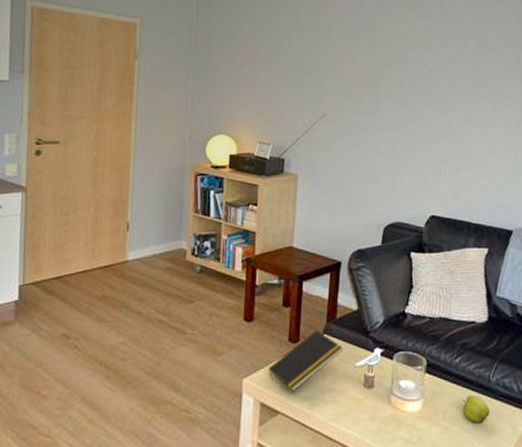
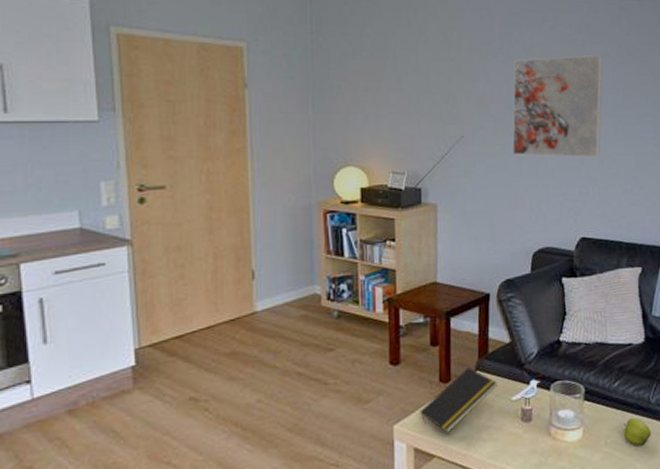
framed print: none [371,45,461,141] -> present [512,54,603,157]

